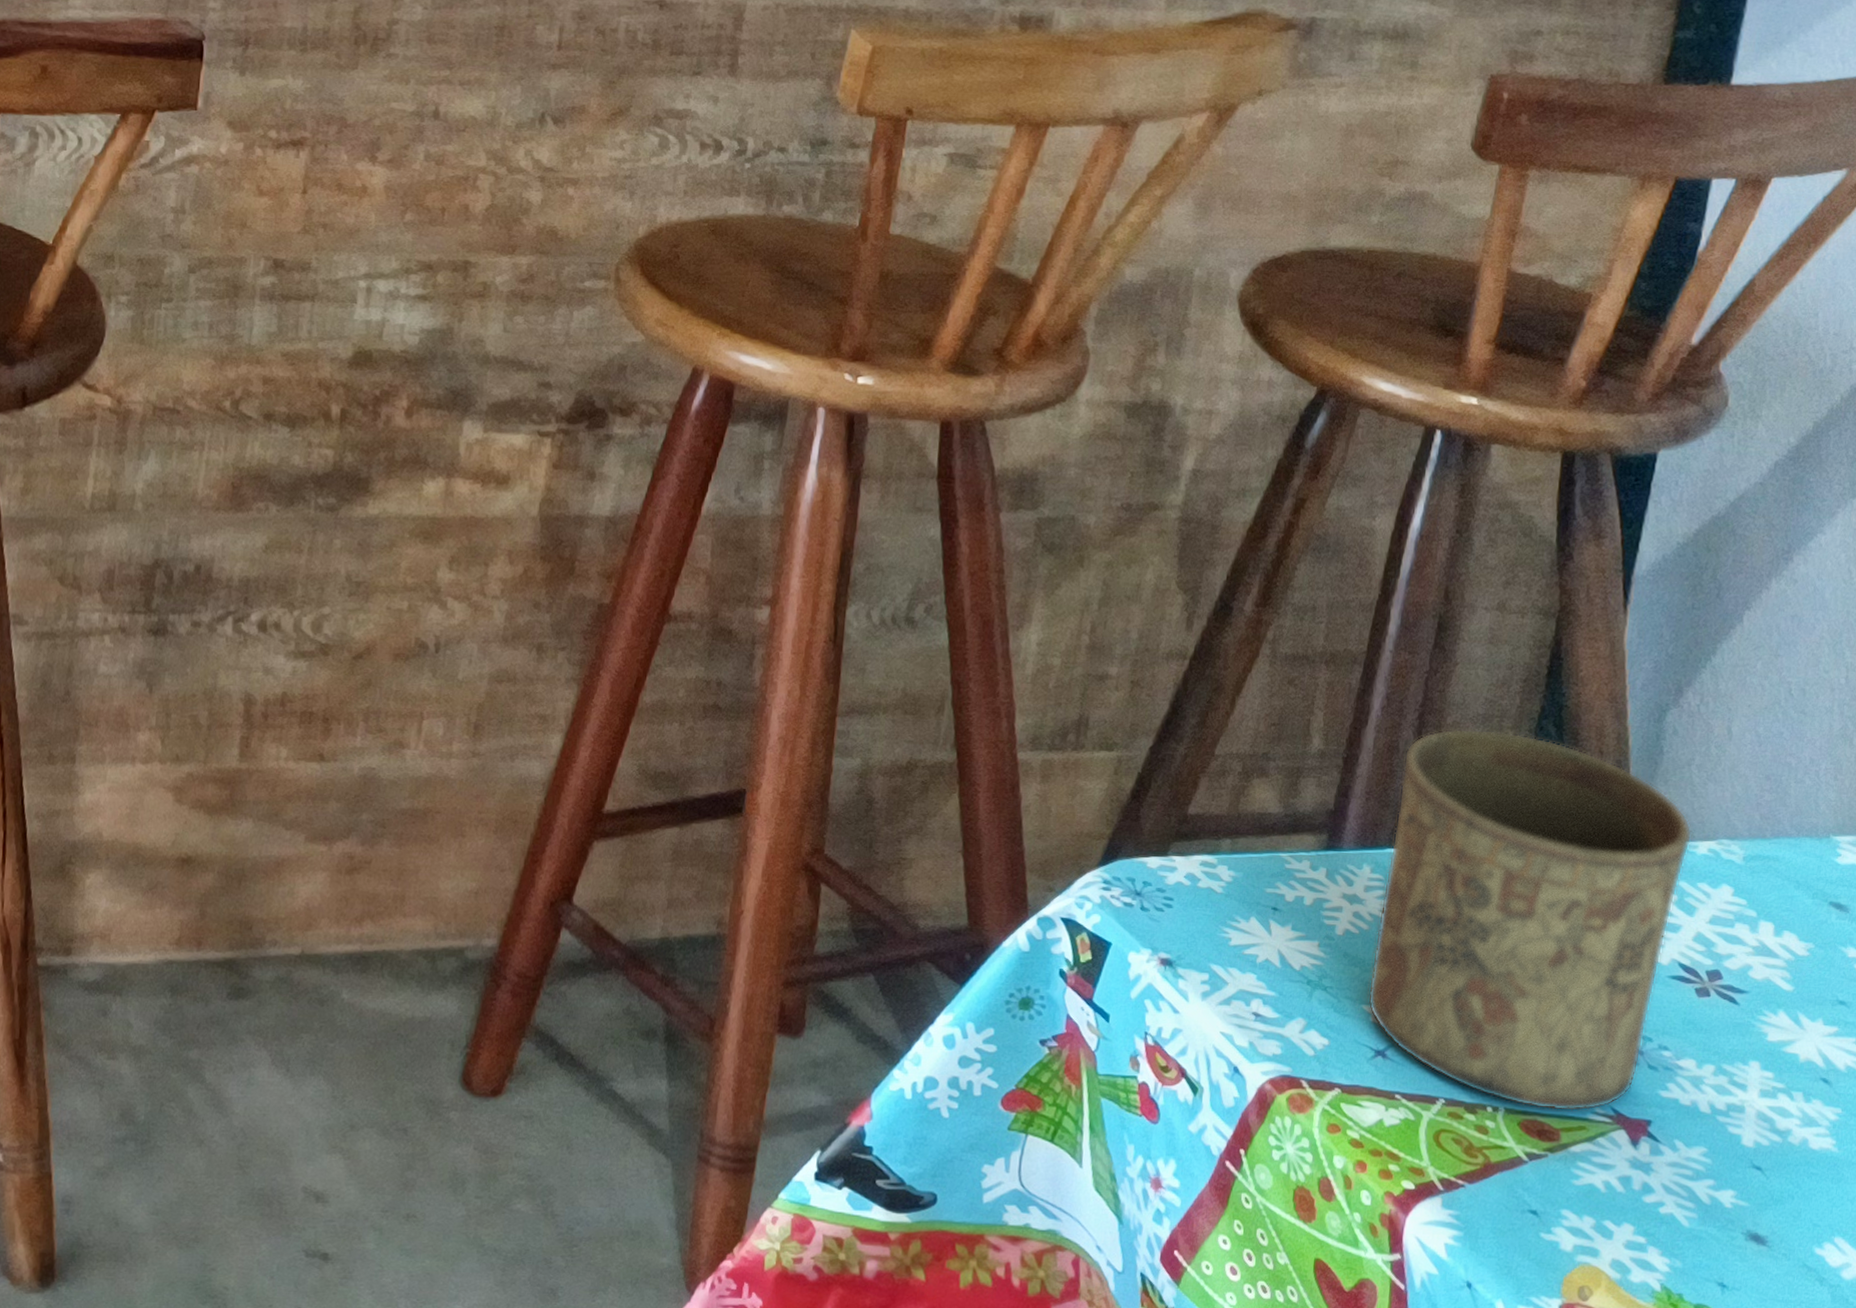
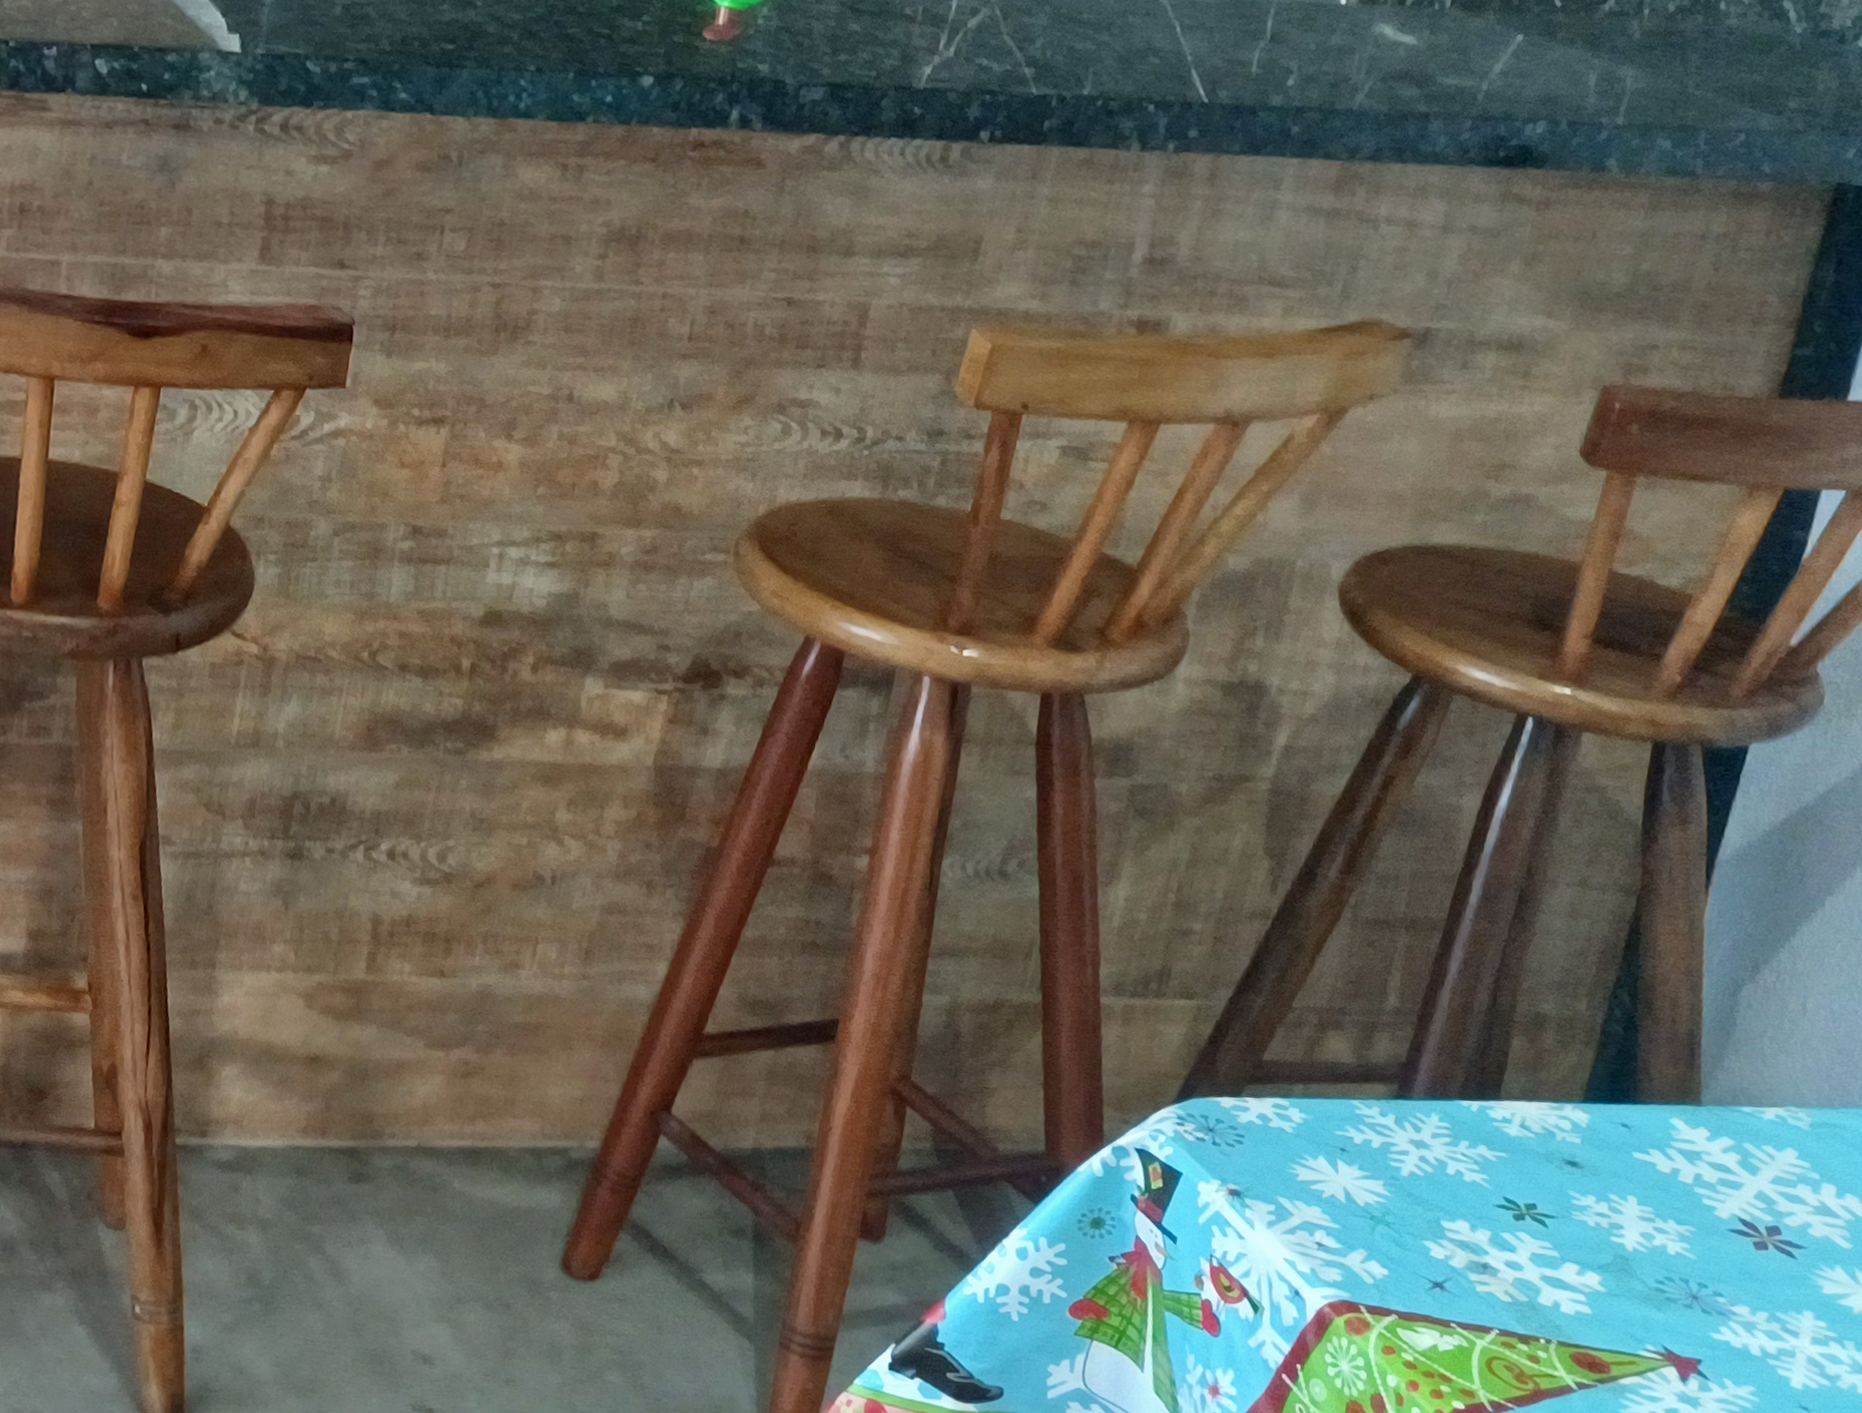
cup: present [1367,728,1693,1112] -> none [1428,993,1761,1348]

